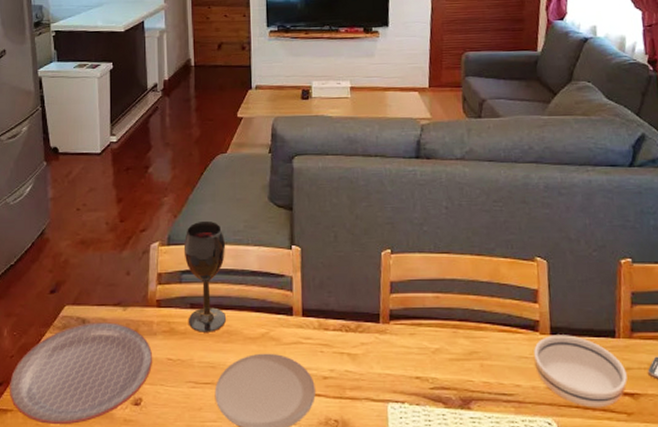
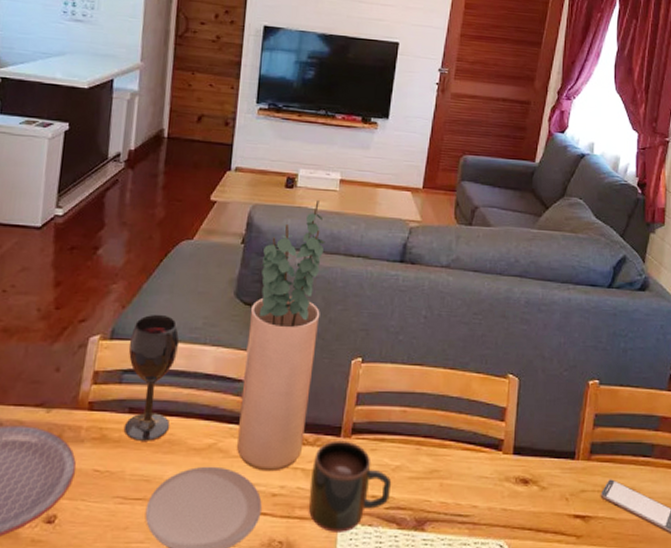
vase: none [284,108,348,357] -> present [236,200,325,472]
mug: none [356,326,434,411] -> present [308,440,392,532]
bowl: present [534,335,627,408] -> none [494,455,581,531]

